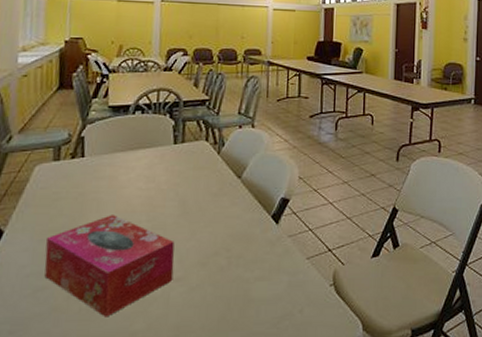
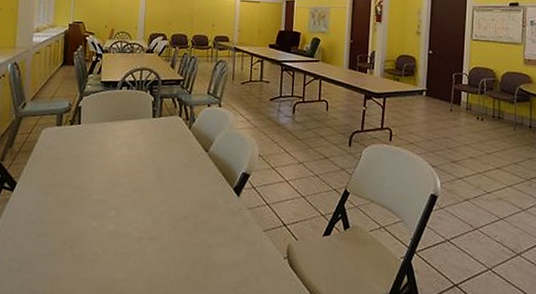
tissue box: present [44,215,175,317] -> none [46,176,151,265]

